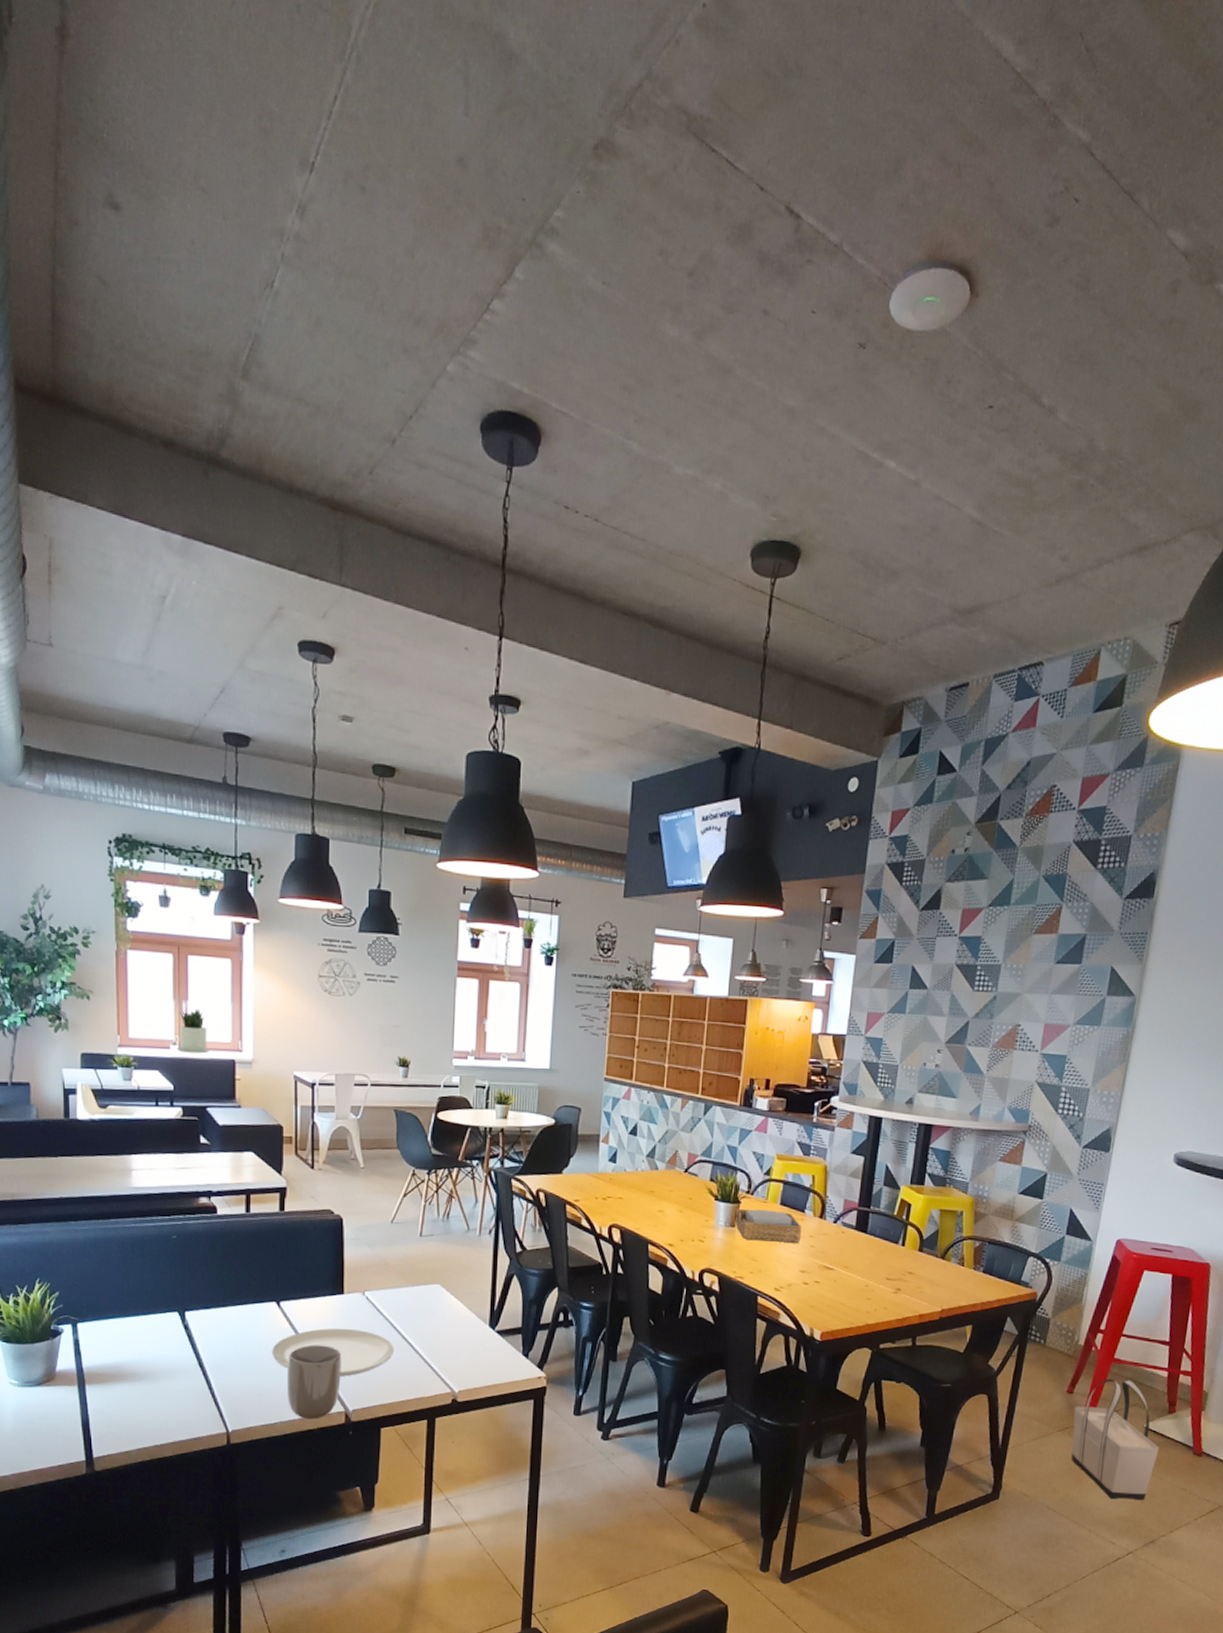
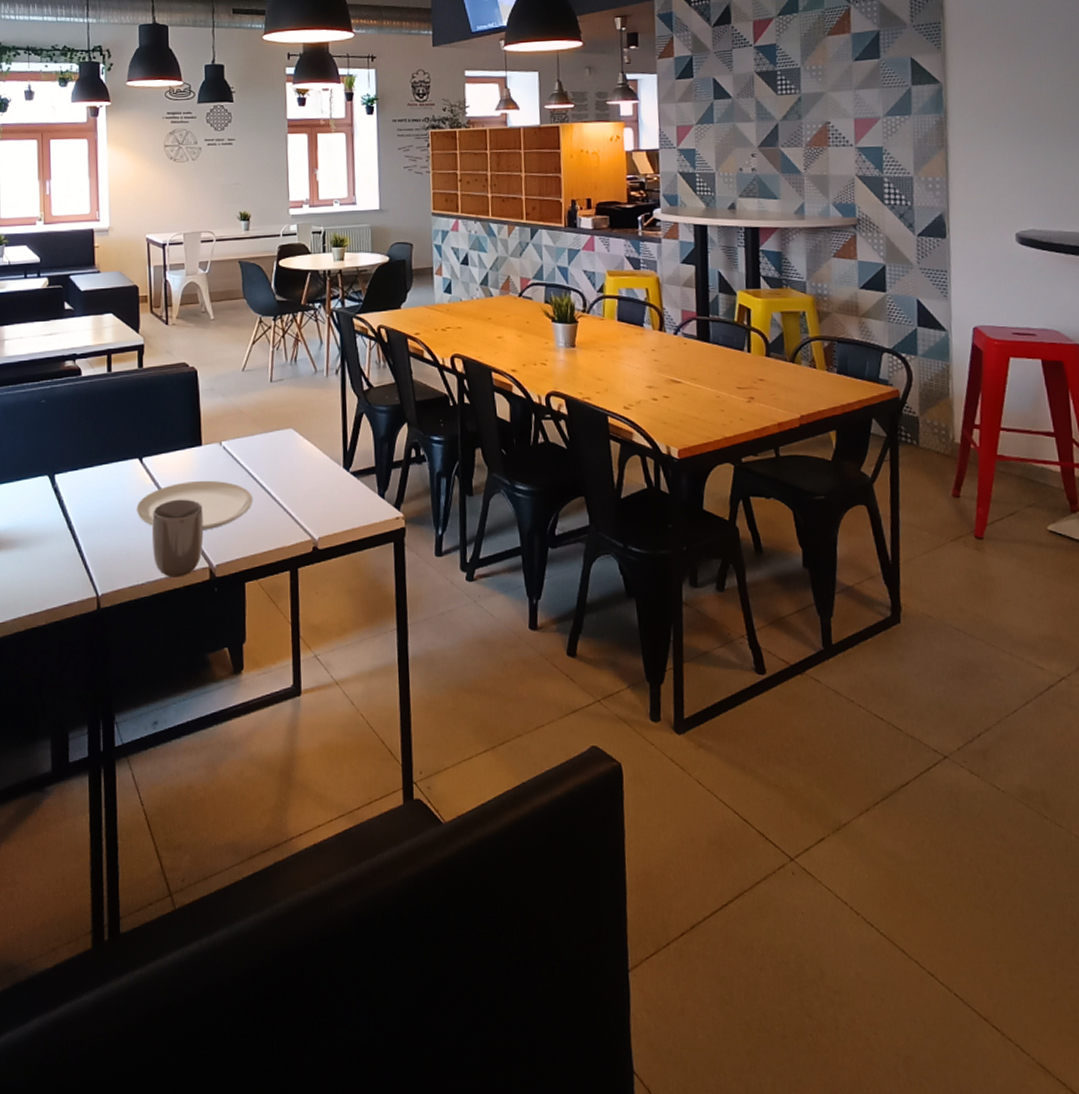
planter: present [177,1008,210,1054] -> none [43,186,71,227]
napkin holder: present [734,1208,802,1243] -> none [574,327,644,359]
shopping bag: present [1071,1379,1159,1501] -> none [965,478,1070,616]

